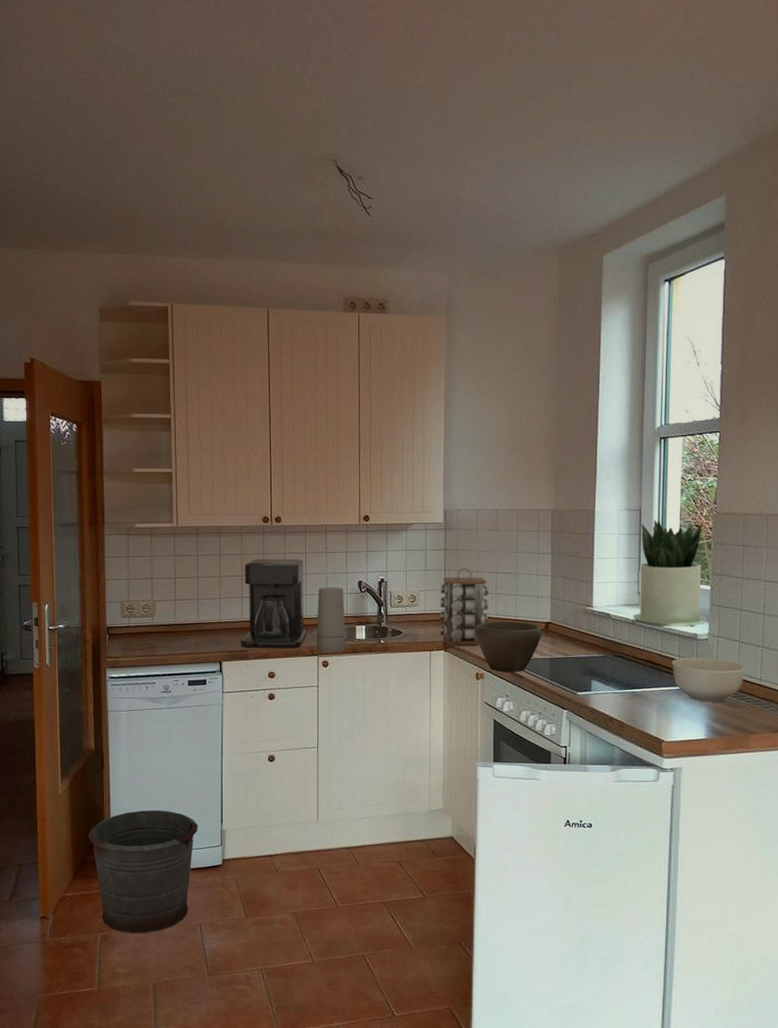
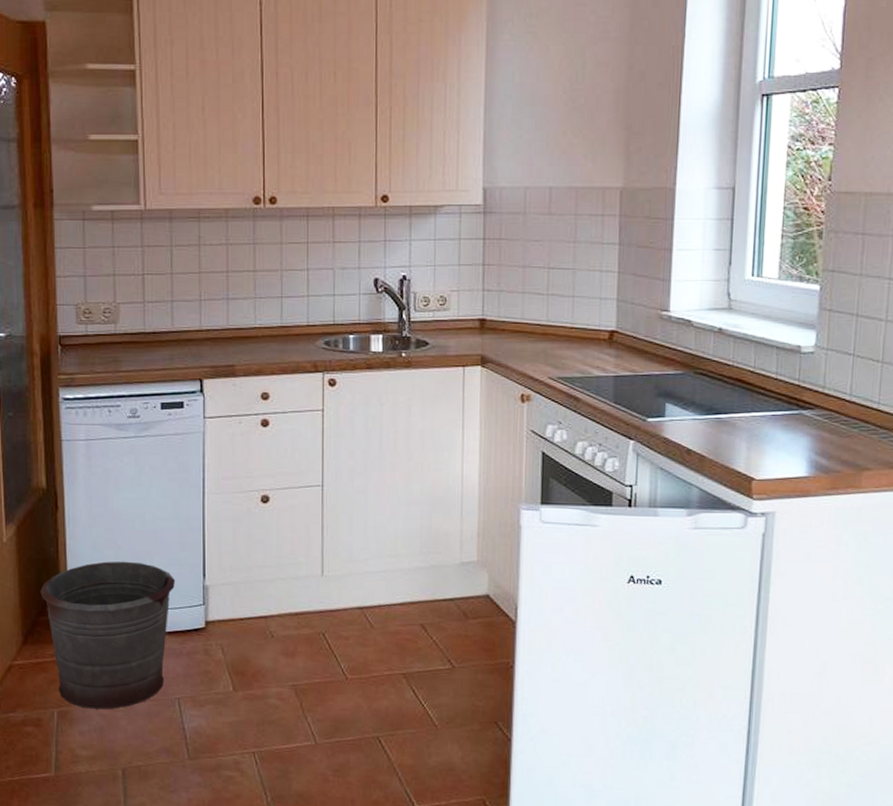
coffee maker: present [240,559,307,649] -> none [225,250,309,364]
canister: present [317,587,346,653] -> none [321,285,358,369]
spice rack: present [439,568,488,646] -> none [475,262,538,361]
bowl: present [475,621,542,672] -> none [520,329,605,393]
planter: present [632,519,707,628] -> none [719,200,814,338]
bowl: present [671,657,746,702] -> none [766,374,861,431]

